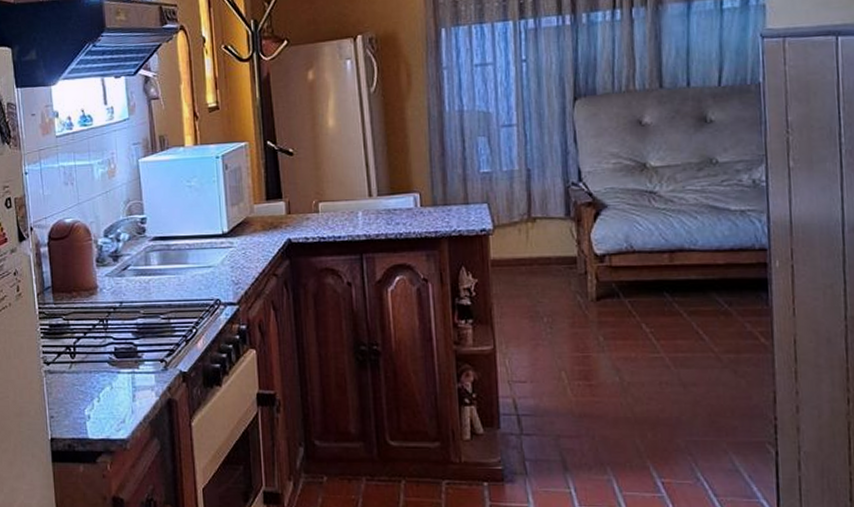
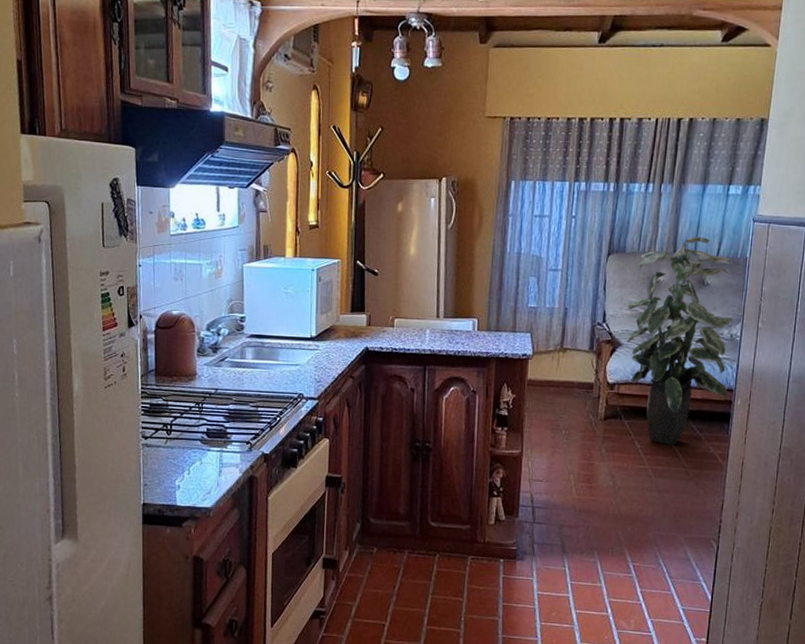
indoor plant: none [609,64,759,325] -> present [626,237,734,445]

